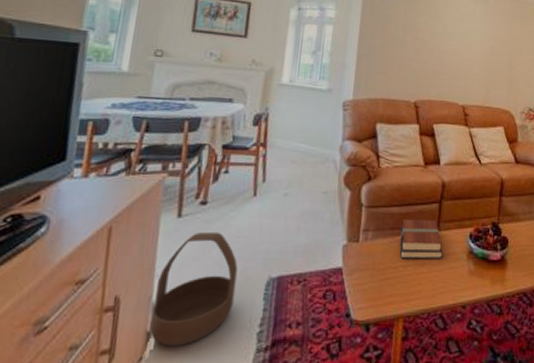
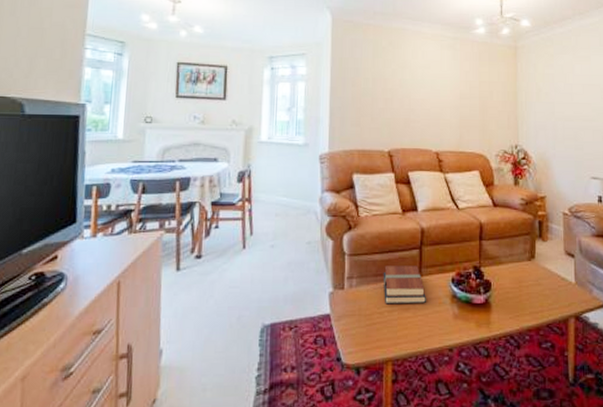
basket: present [149,231,238,346] -> none [160,283,234,389]

